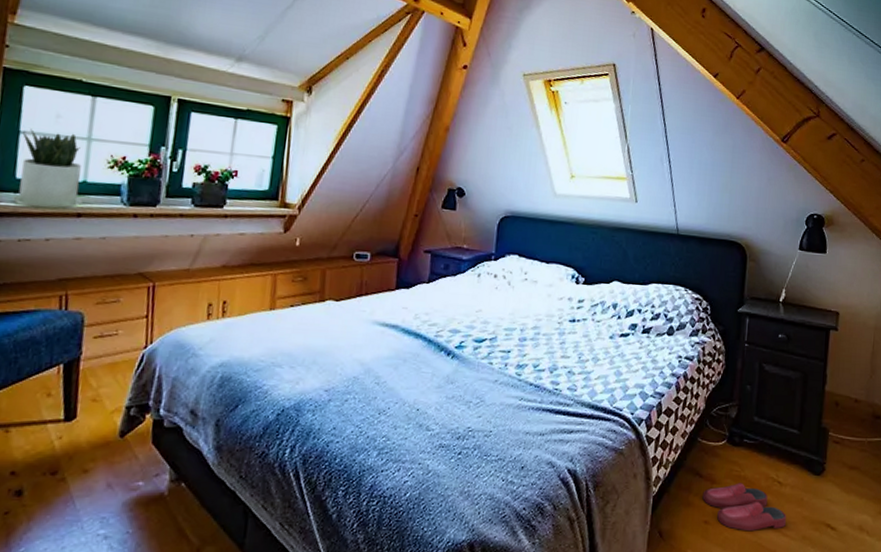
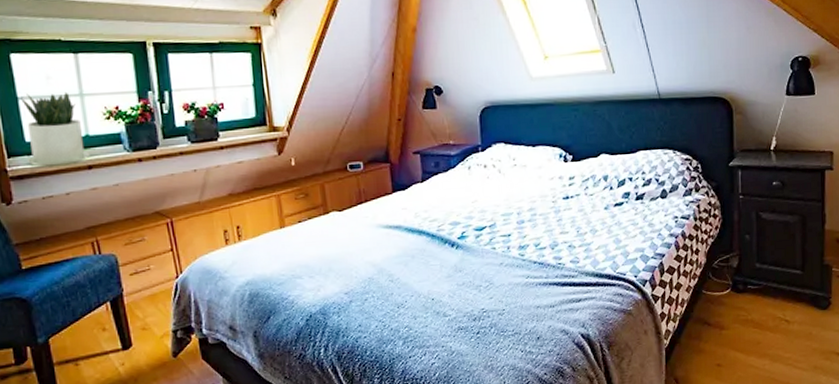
slippers: present [702,483,786,532] -> none [713,325,796,369]

